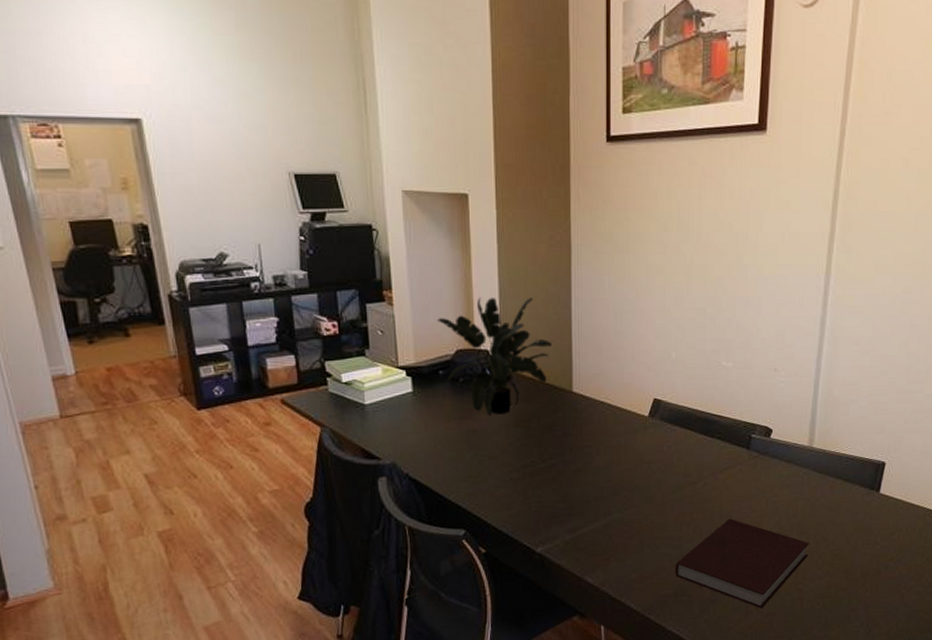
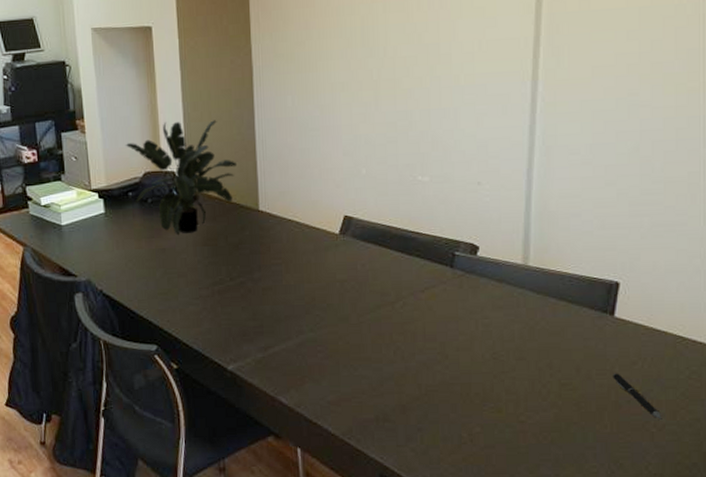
notebook: present [675,518,809,609] -> none [375,340,530,440]
pen: none [875,543,911,582] -> present [613,373,662,419]

